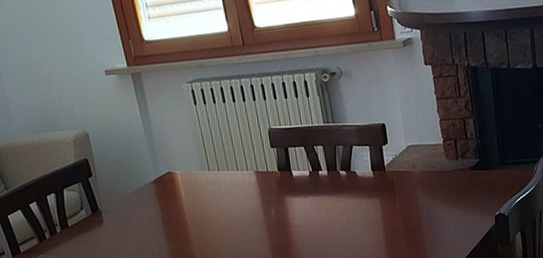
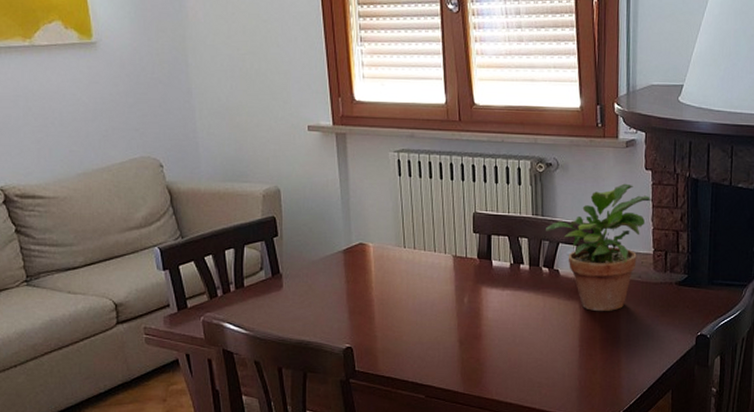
potted plant: none [338,80,434,206] -> present [546,183,650,312]

